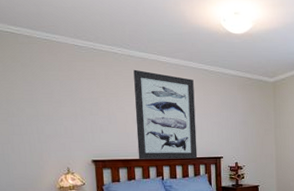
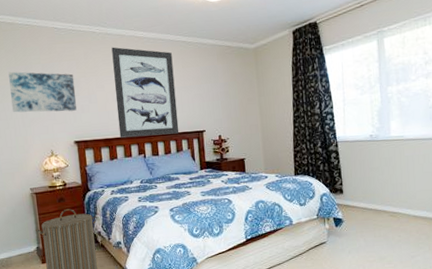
wall art: none [24,86,96,130] -> present [8,71,77,113]

